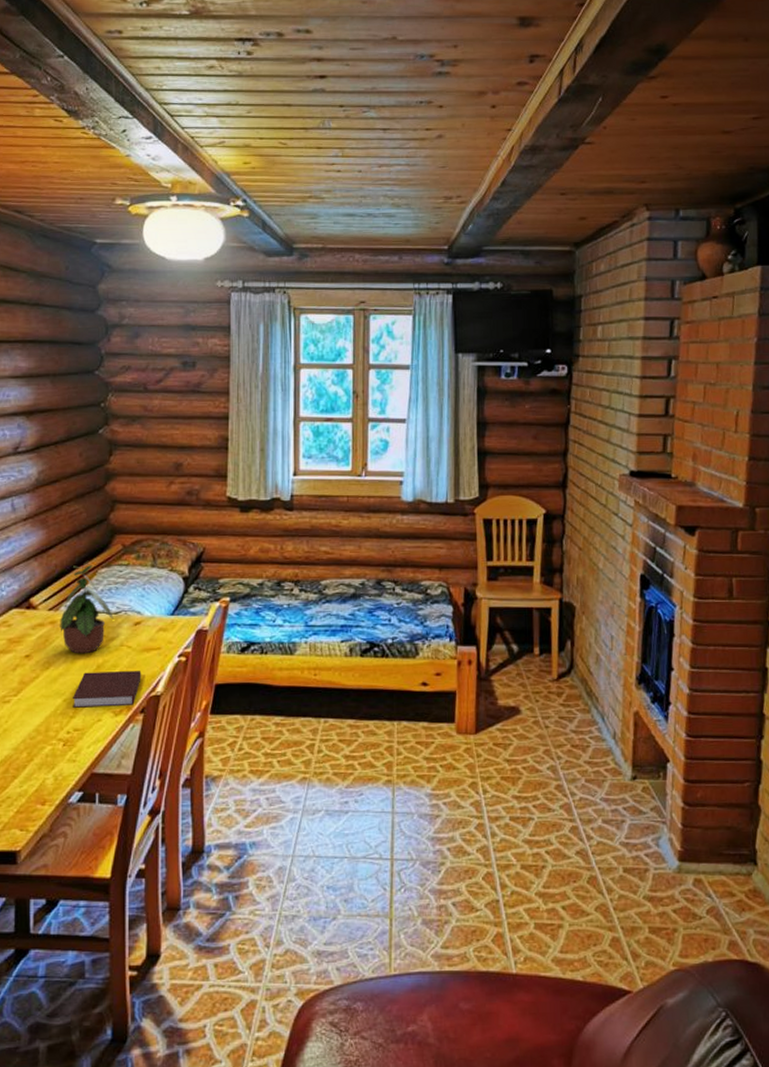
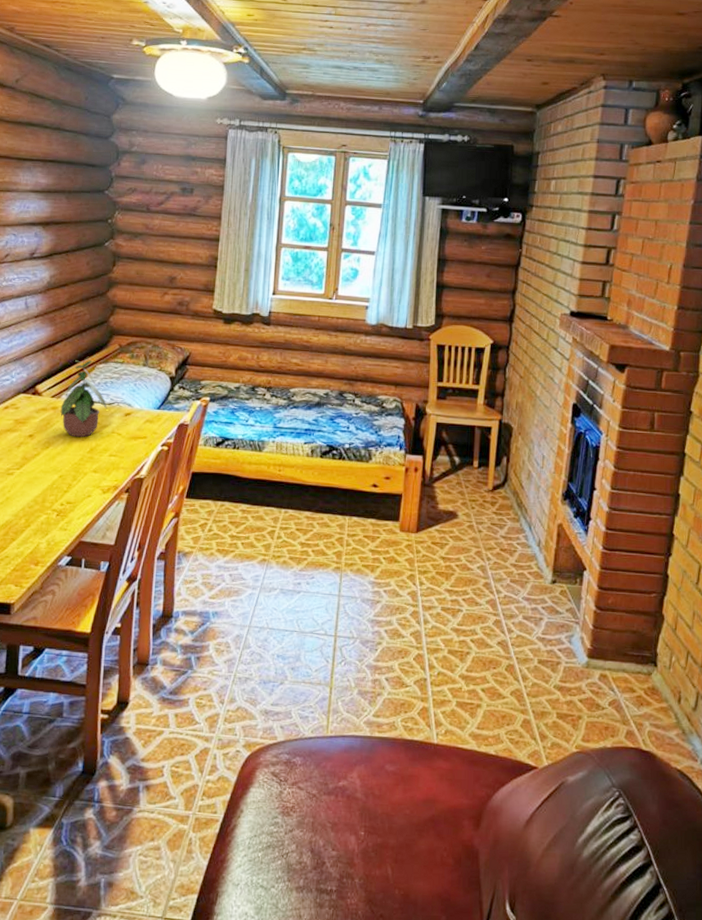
notebook: present [73,671,141,708] -> none [67,453,129,485]

